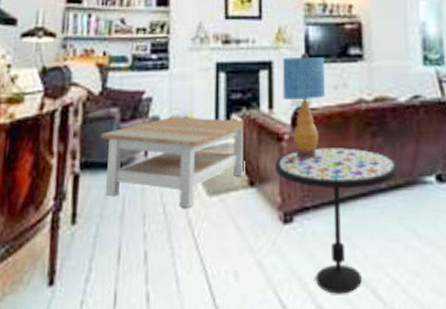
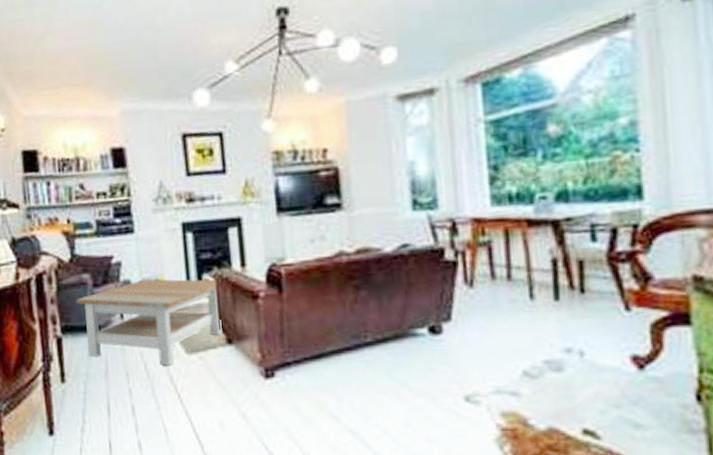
side table: present [274,147,399,294] -> none [251,302,386,443]
table lamp: present [282,52,325,159] -> none [251,205,301,316]

